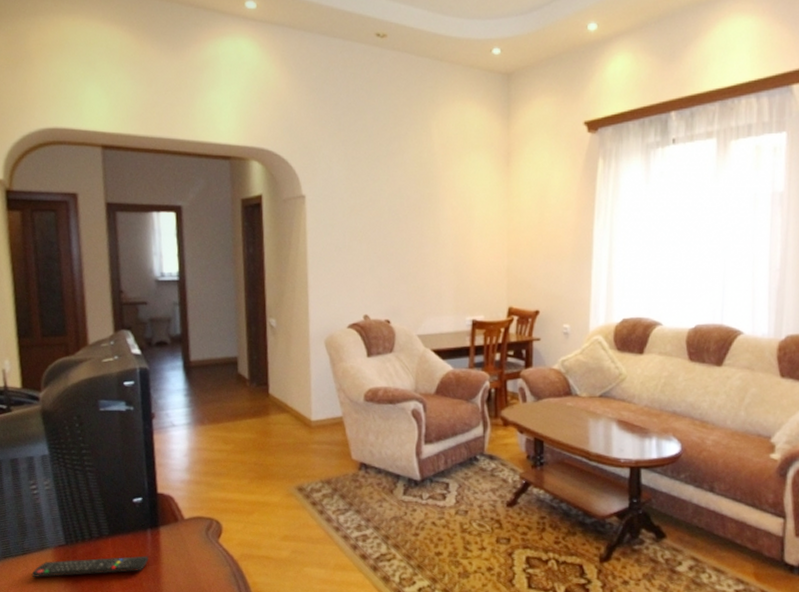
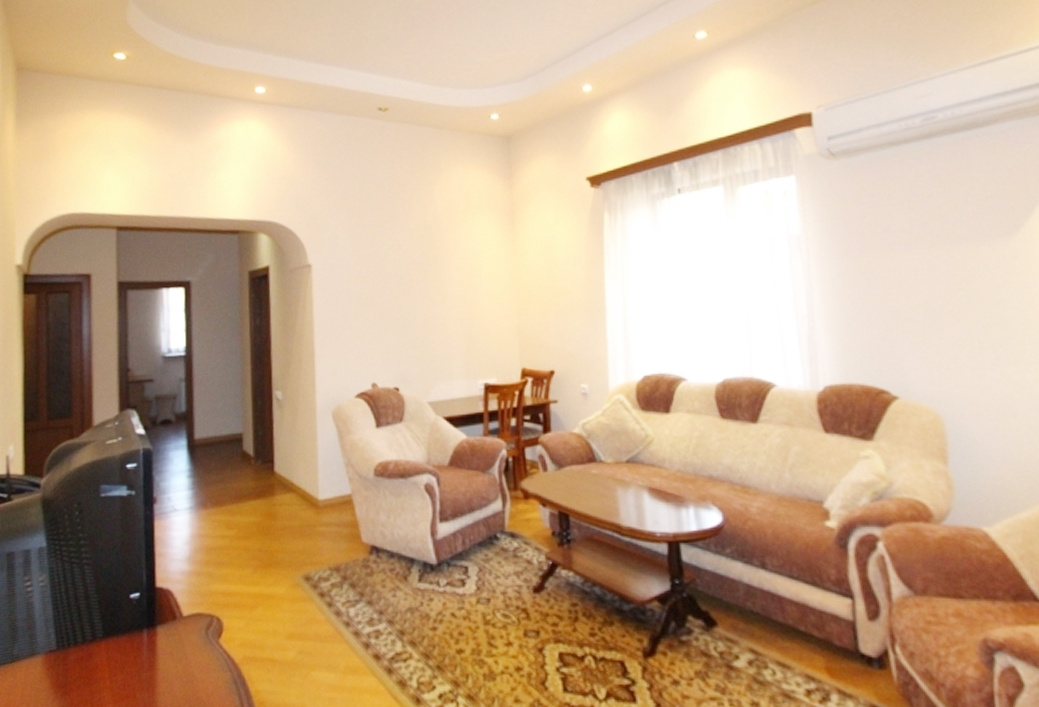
remote control: present [31,556,149,577] -> none [19,661,144,689]

